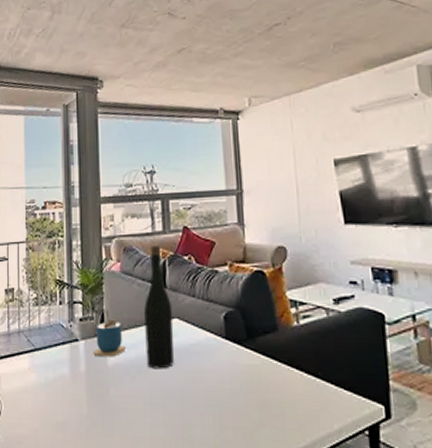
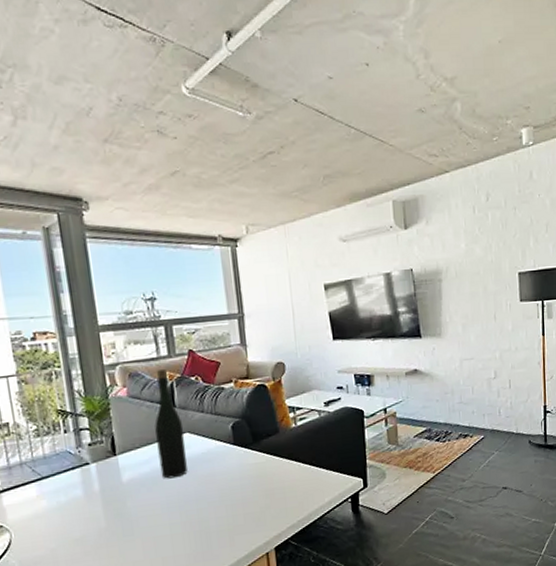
cup: present [93,310,127,357] -> none [106,432,140,475]

